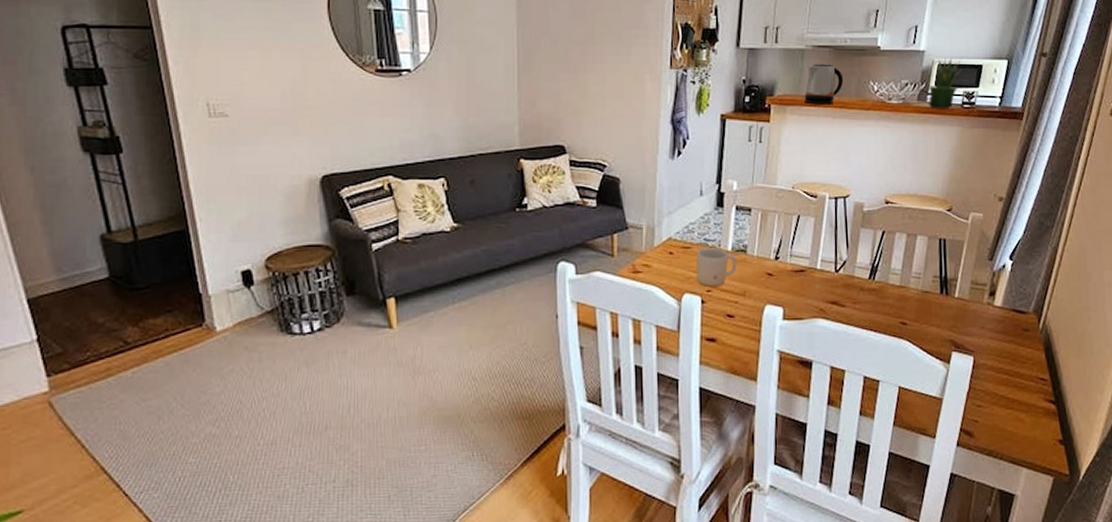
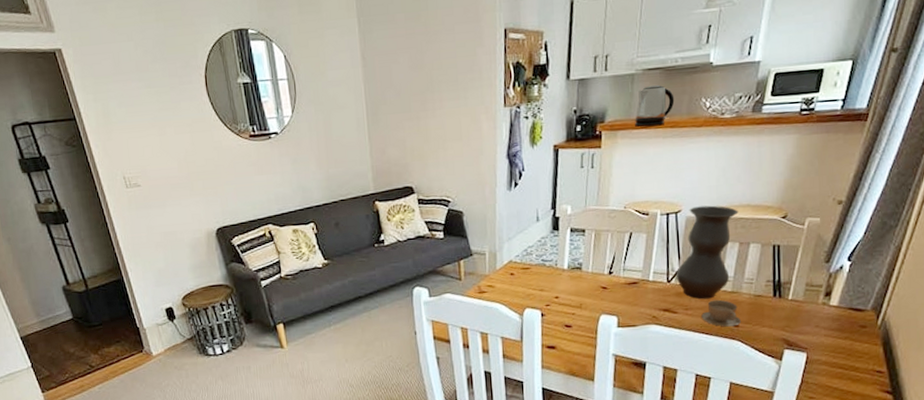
mug: present [696,248,737,286] -> none [535,267,573,302]
vase: none [844,192,906,293] -> present [675,205,739,299]
teacup: none [870,294,909,324] -> present [701,299,741,327]
planter: present [929,58,961,110] -> none [764,65,800,120]

